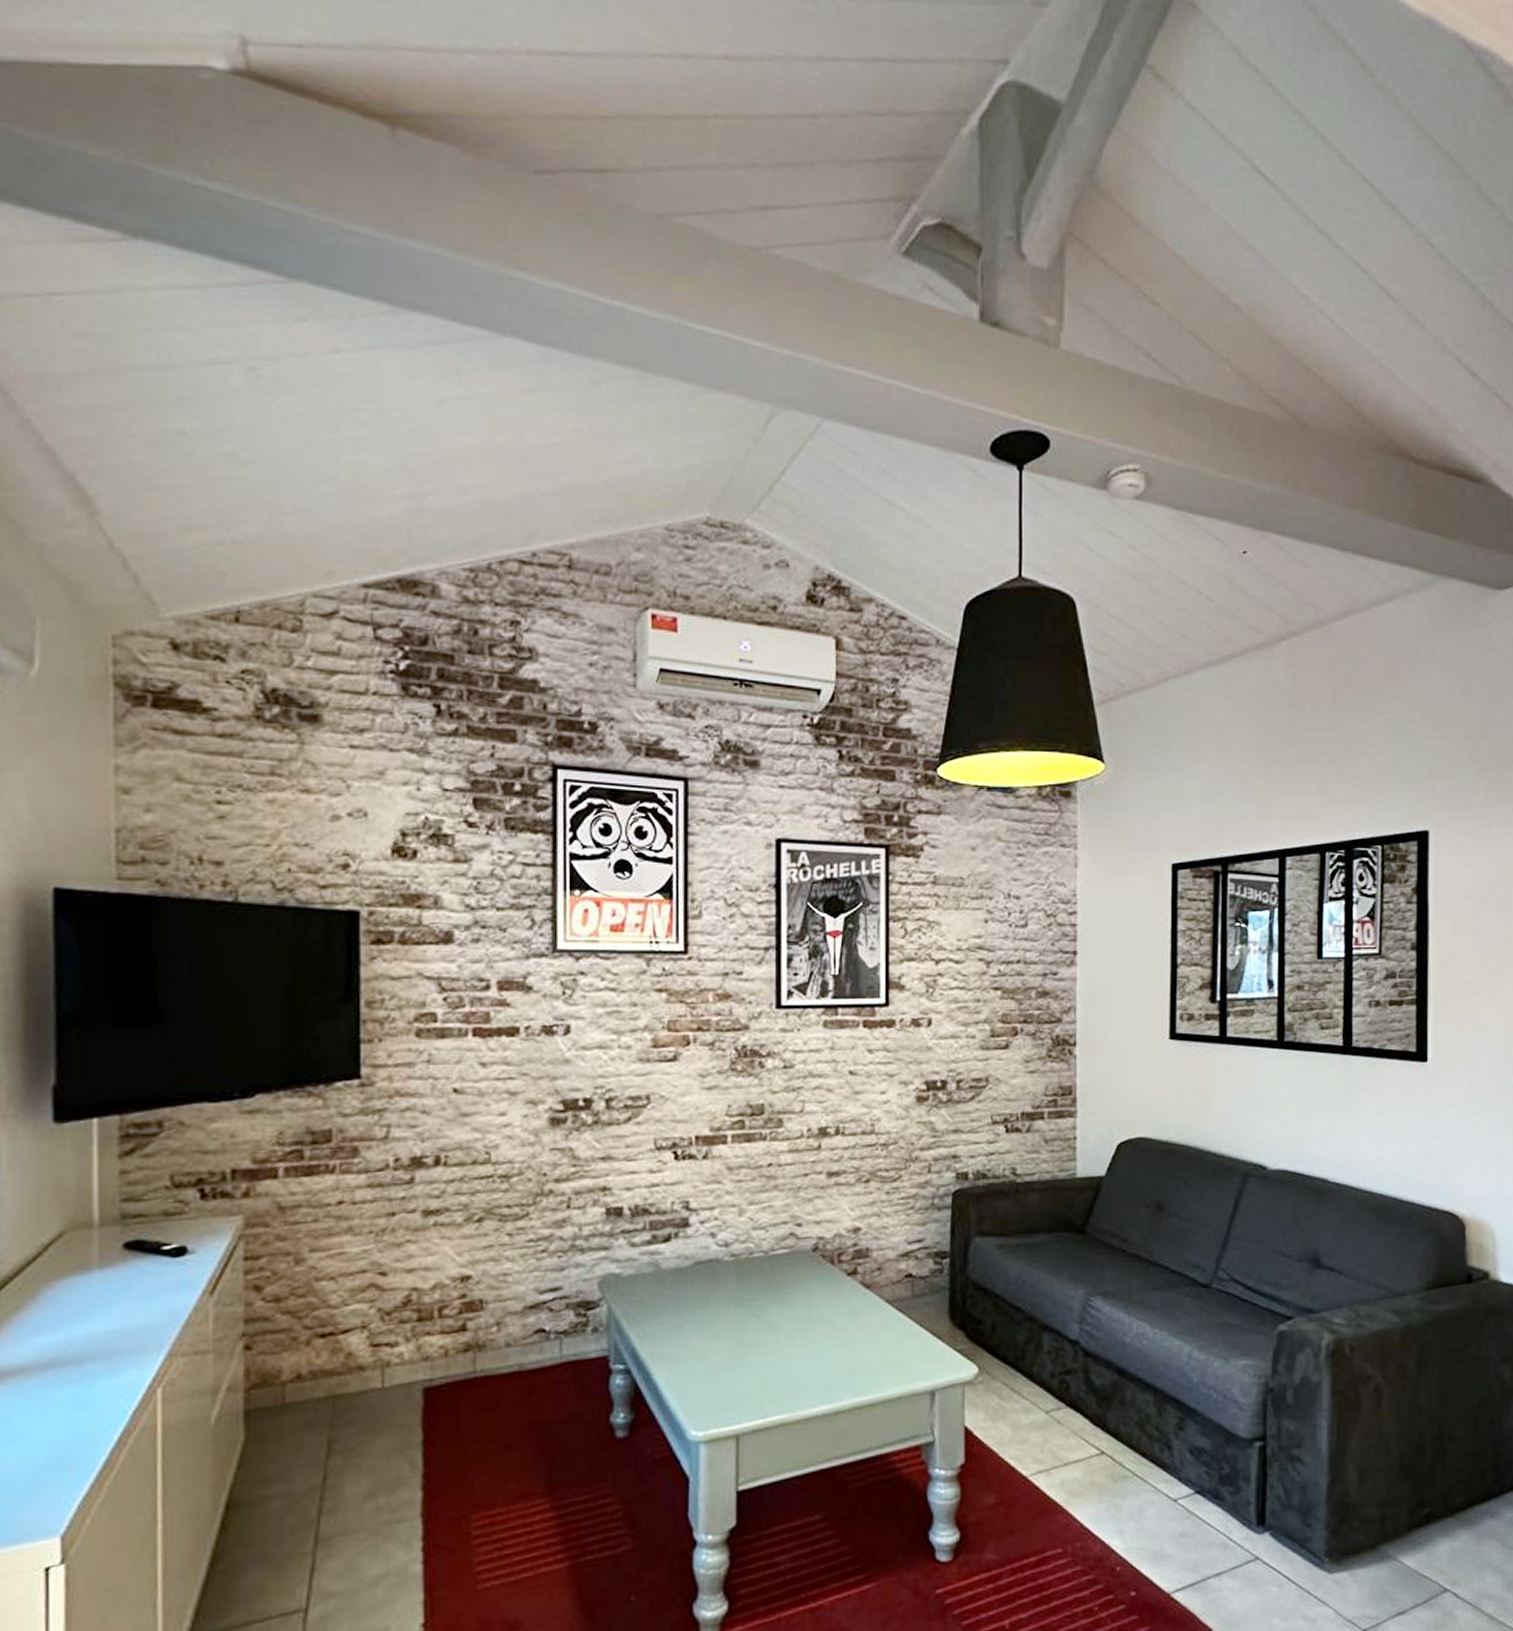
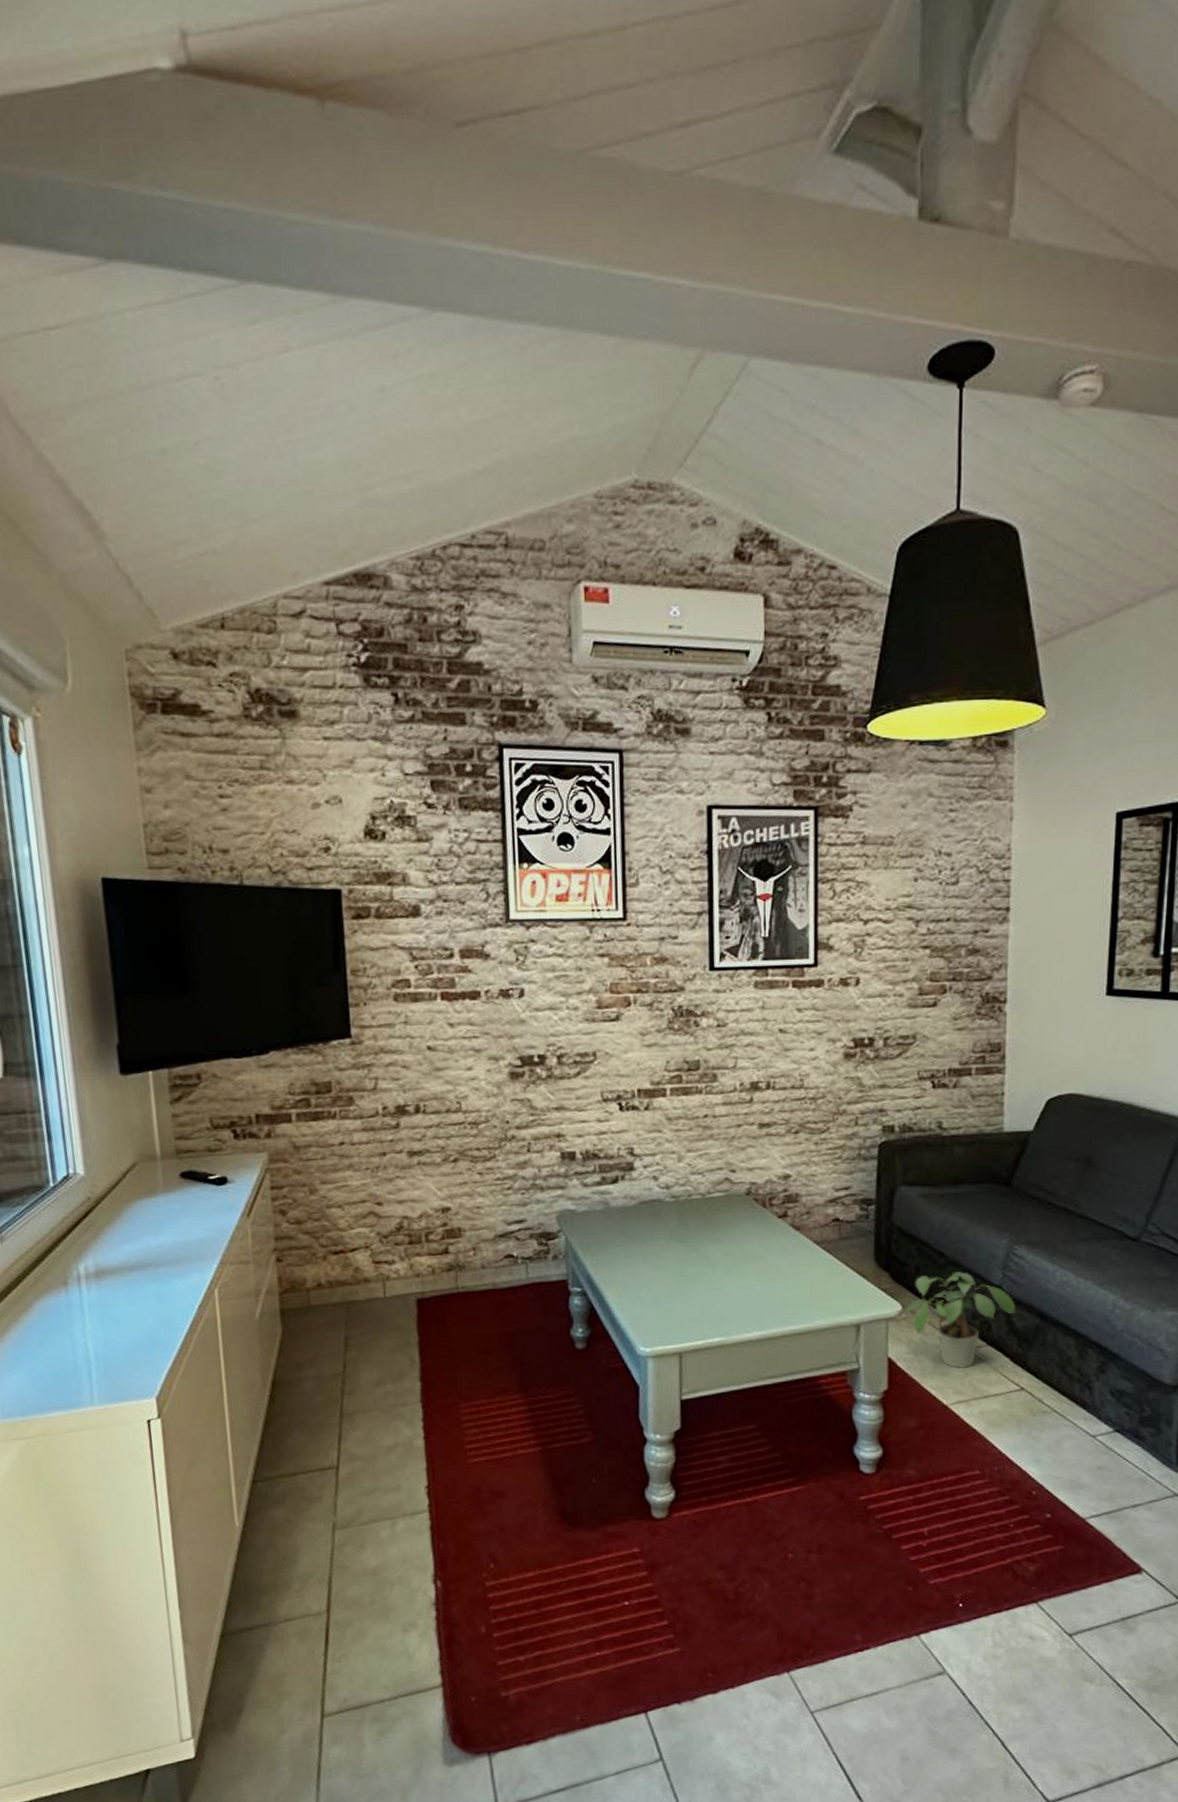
potted plant: none [981,1327,1094,1435] -> present [905,1272,1016,1369]

